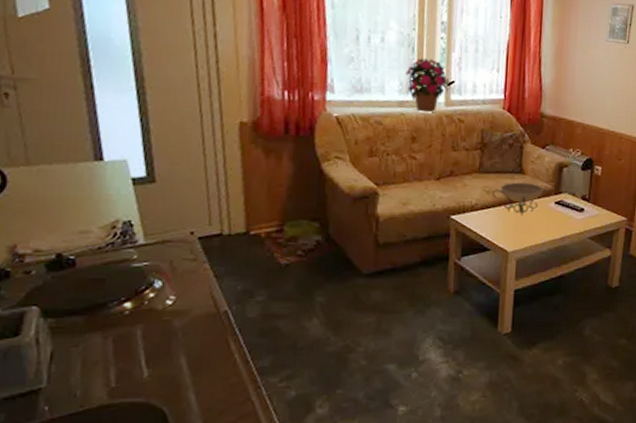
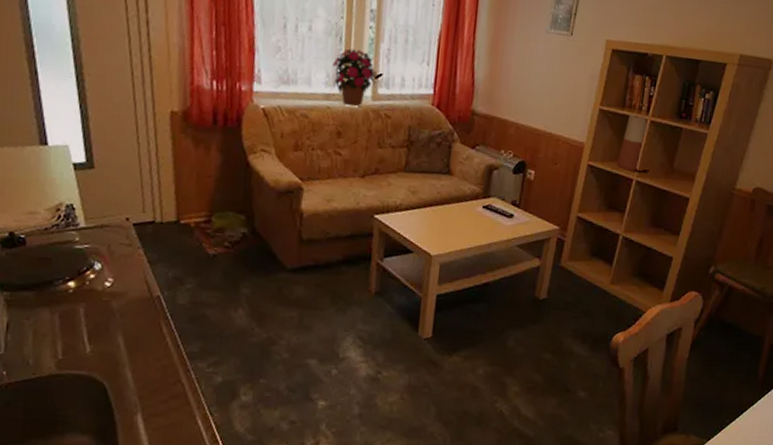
decorative bowl: present [492,182,550,215] -> none [418,183,478,218]

